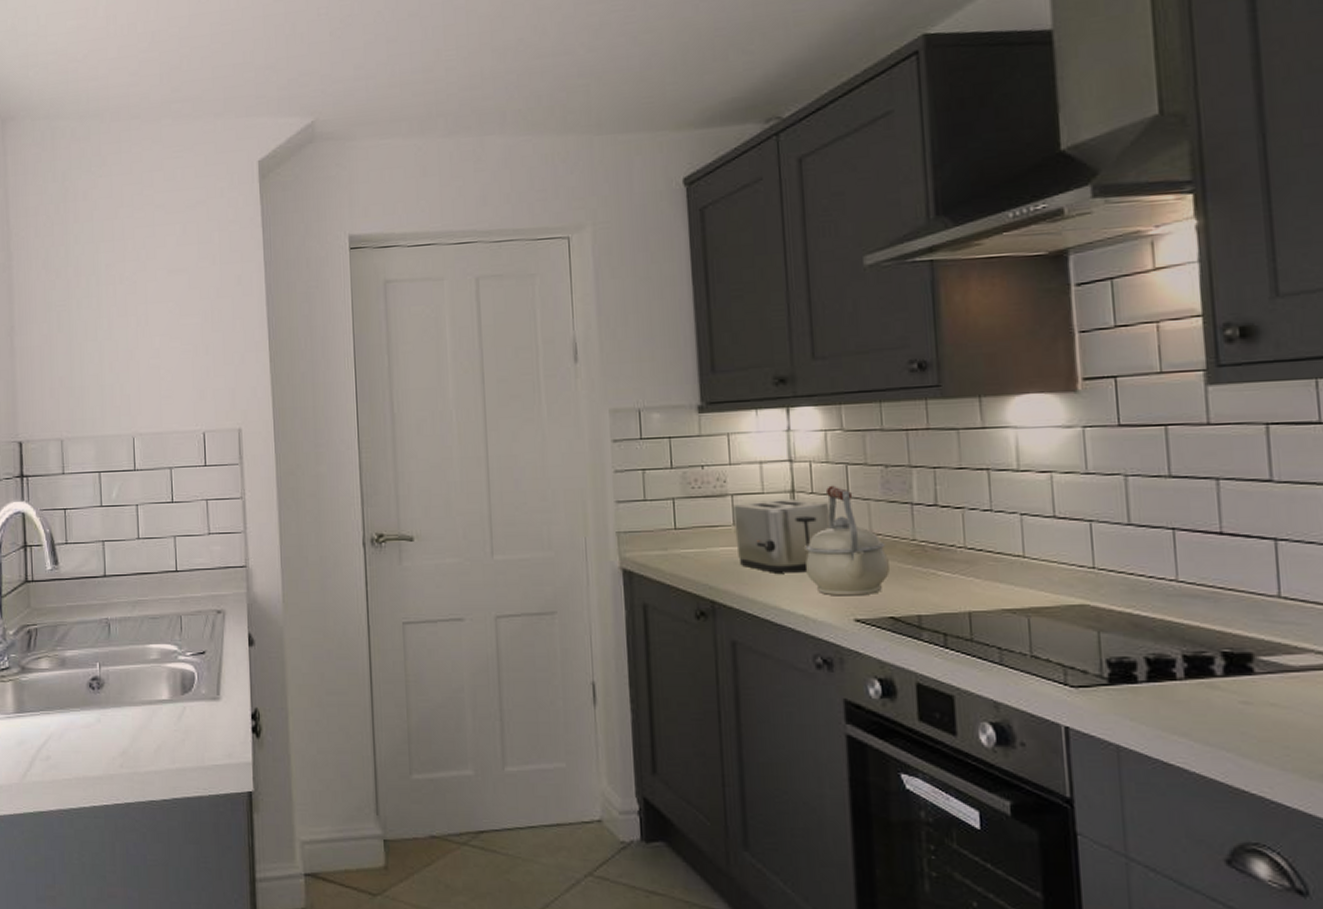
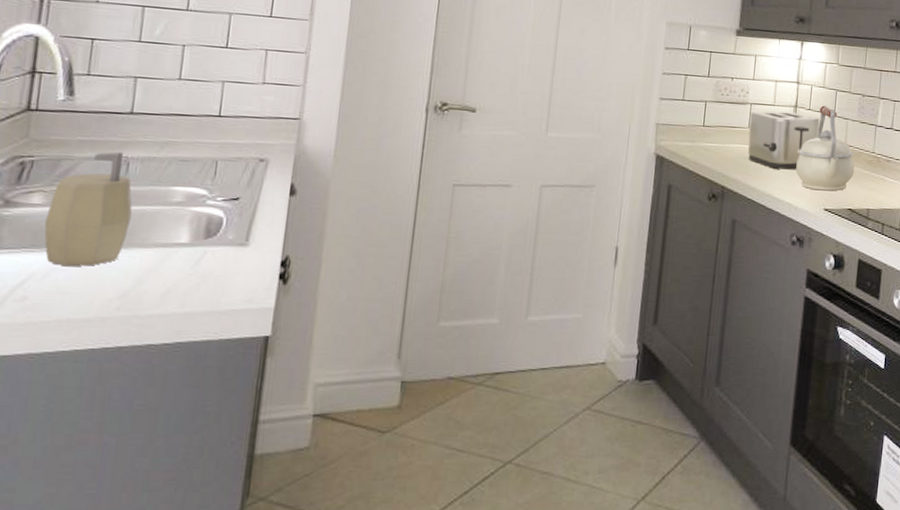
soap dispenser: none [54,614,120,727] -> present [44,151,133,267]

